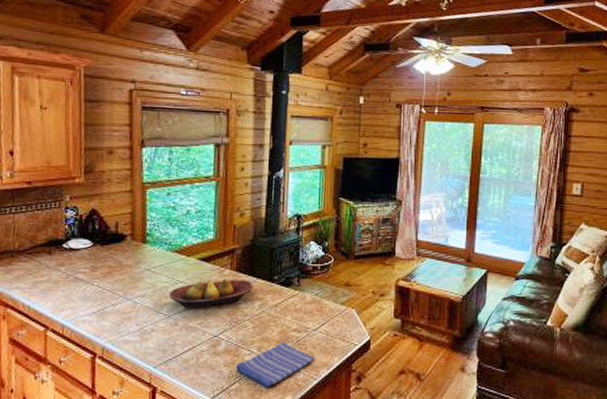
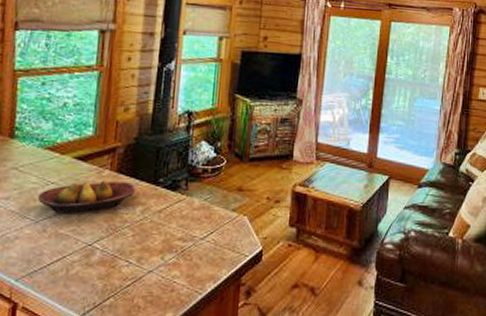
dish towel: present [235,342,316,387] -> none [110,252,202,303]

